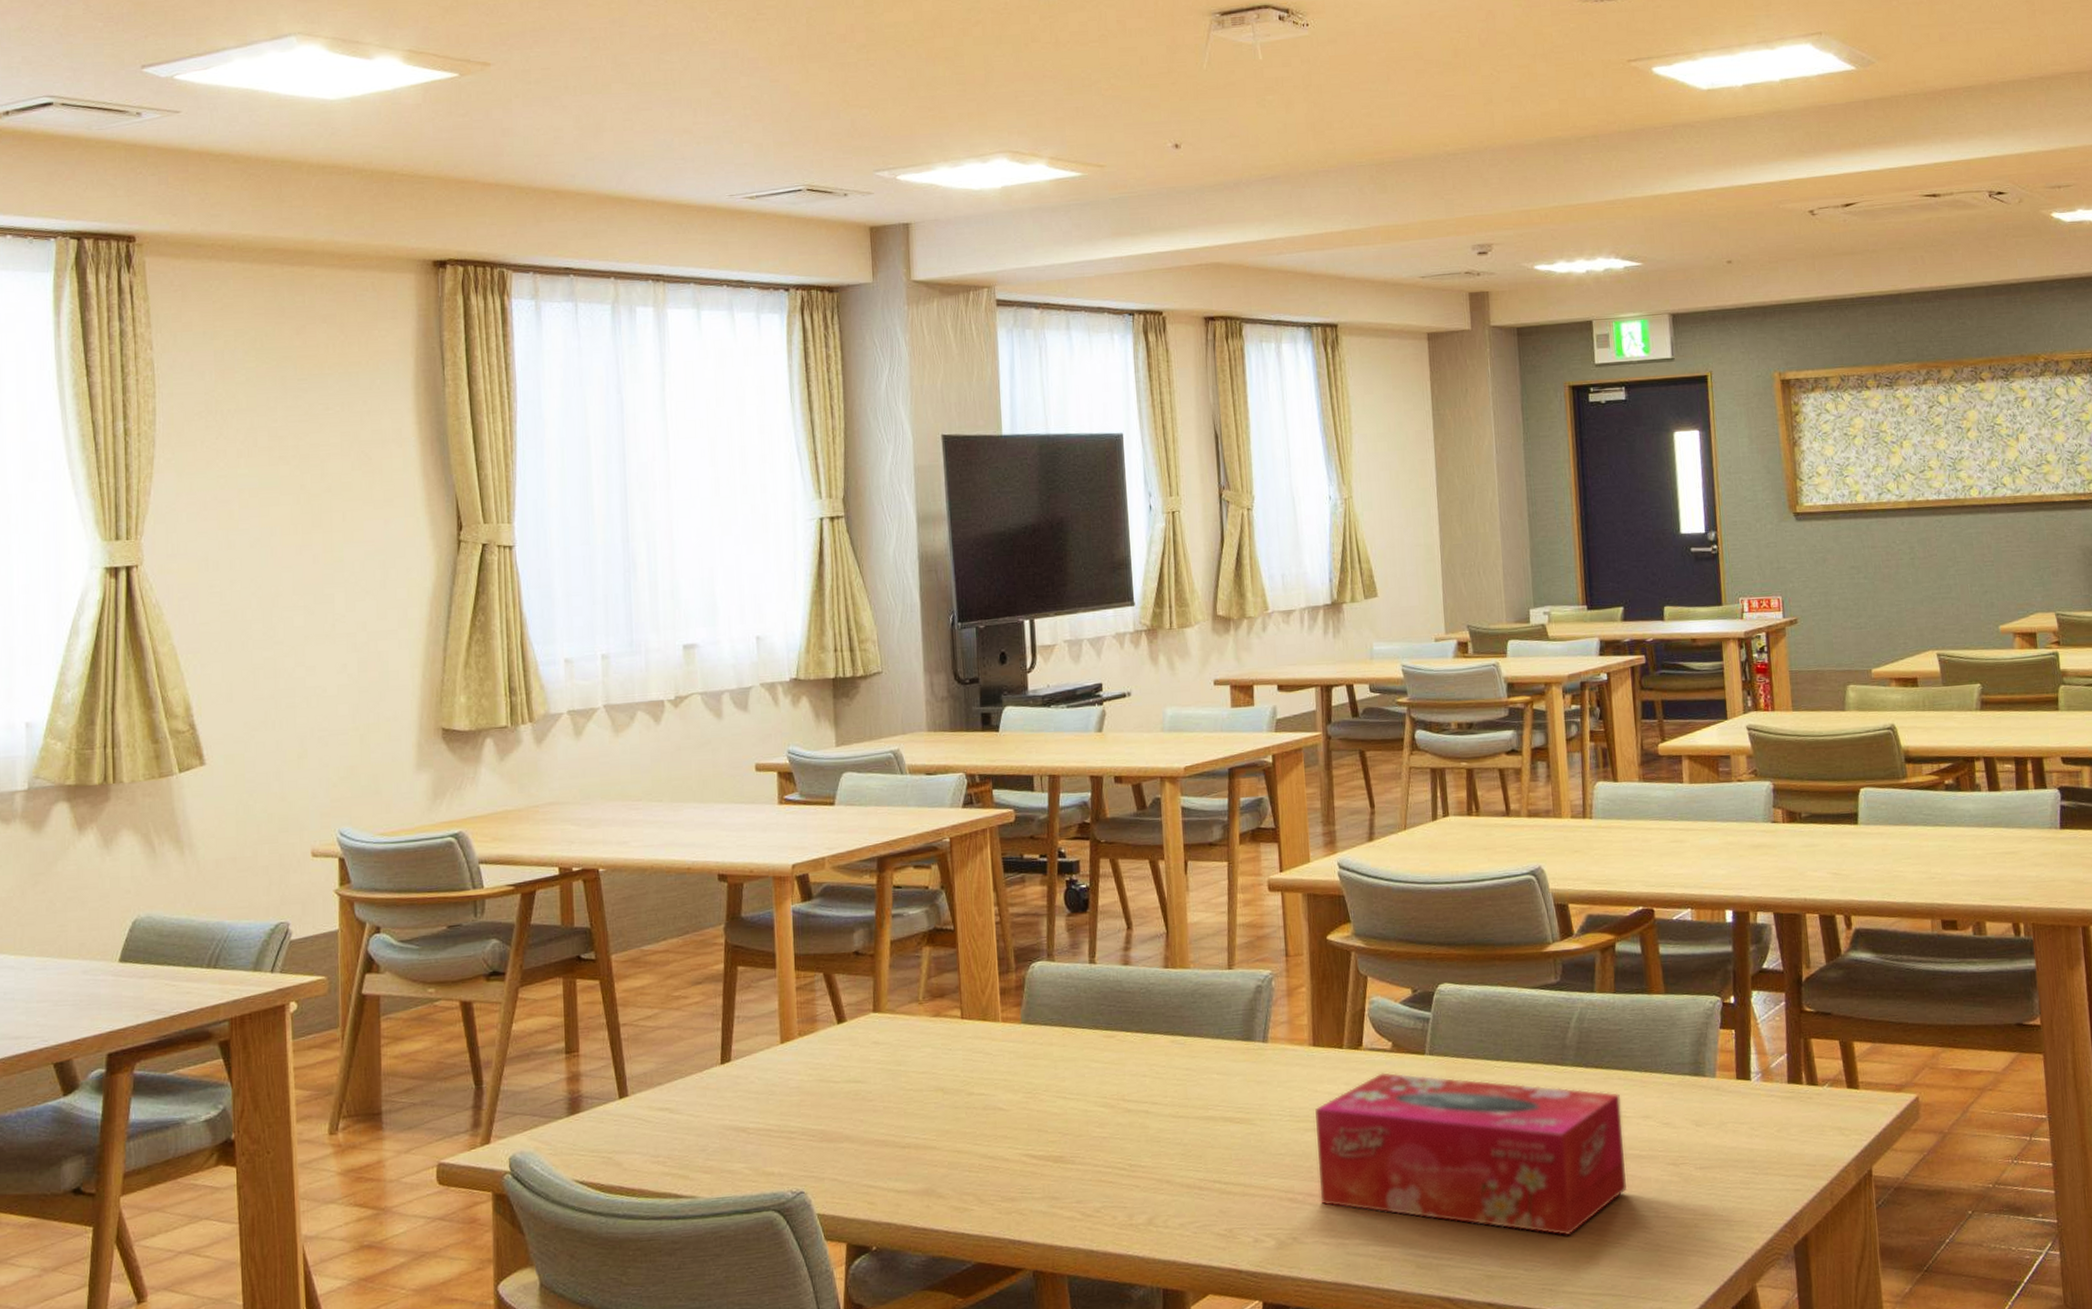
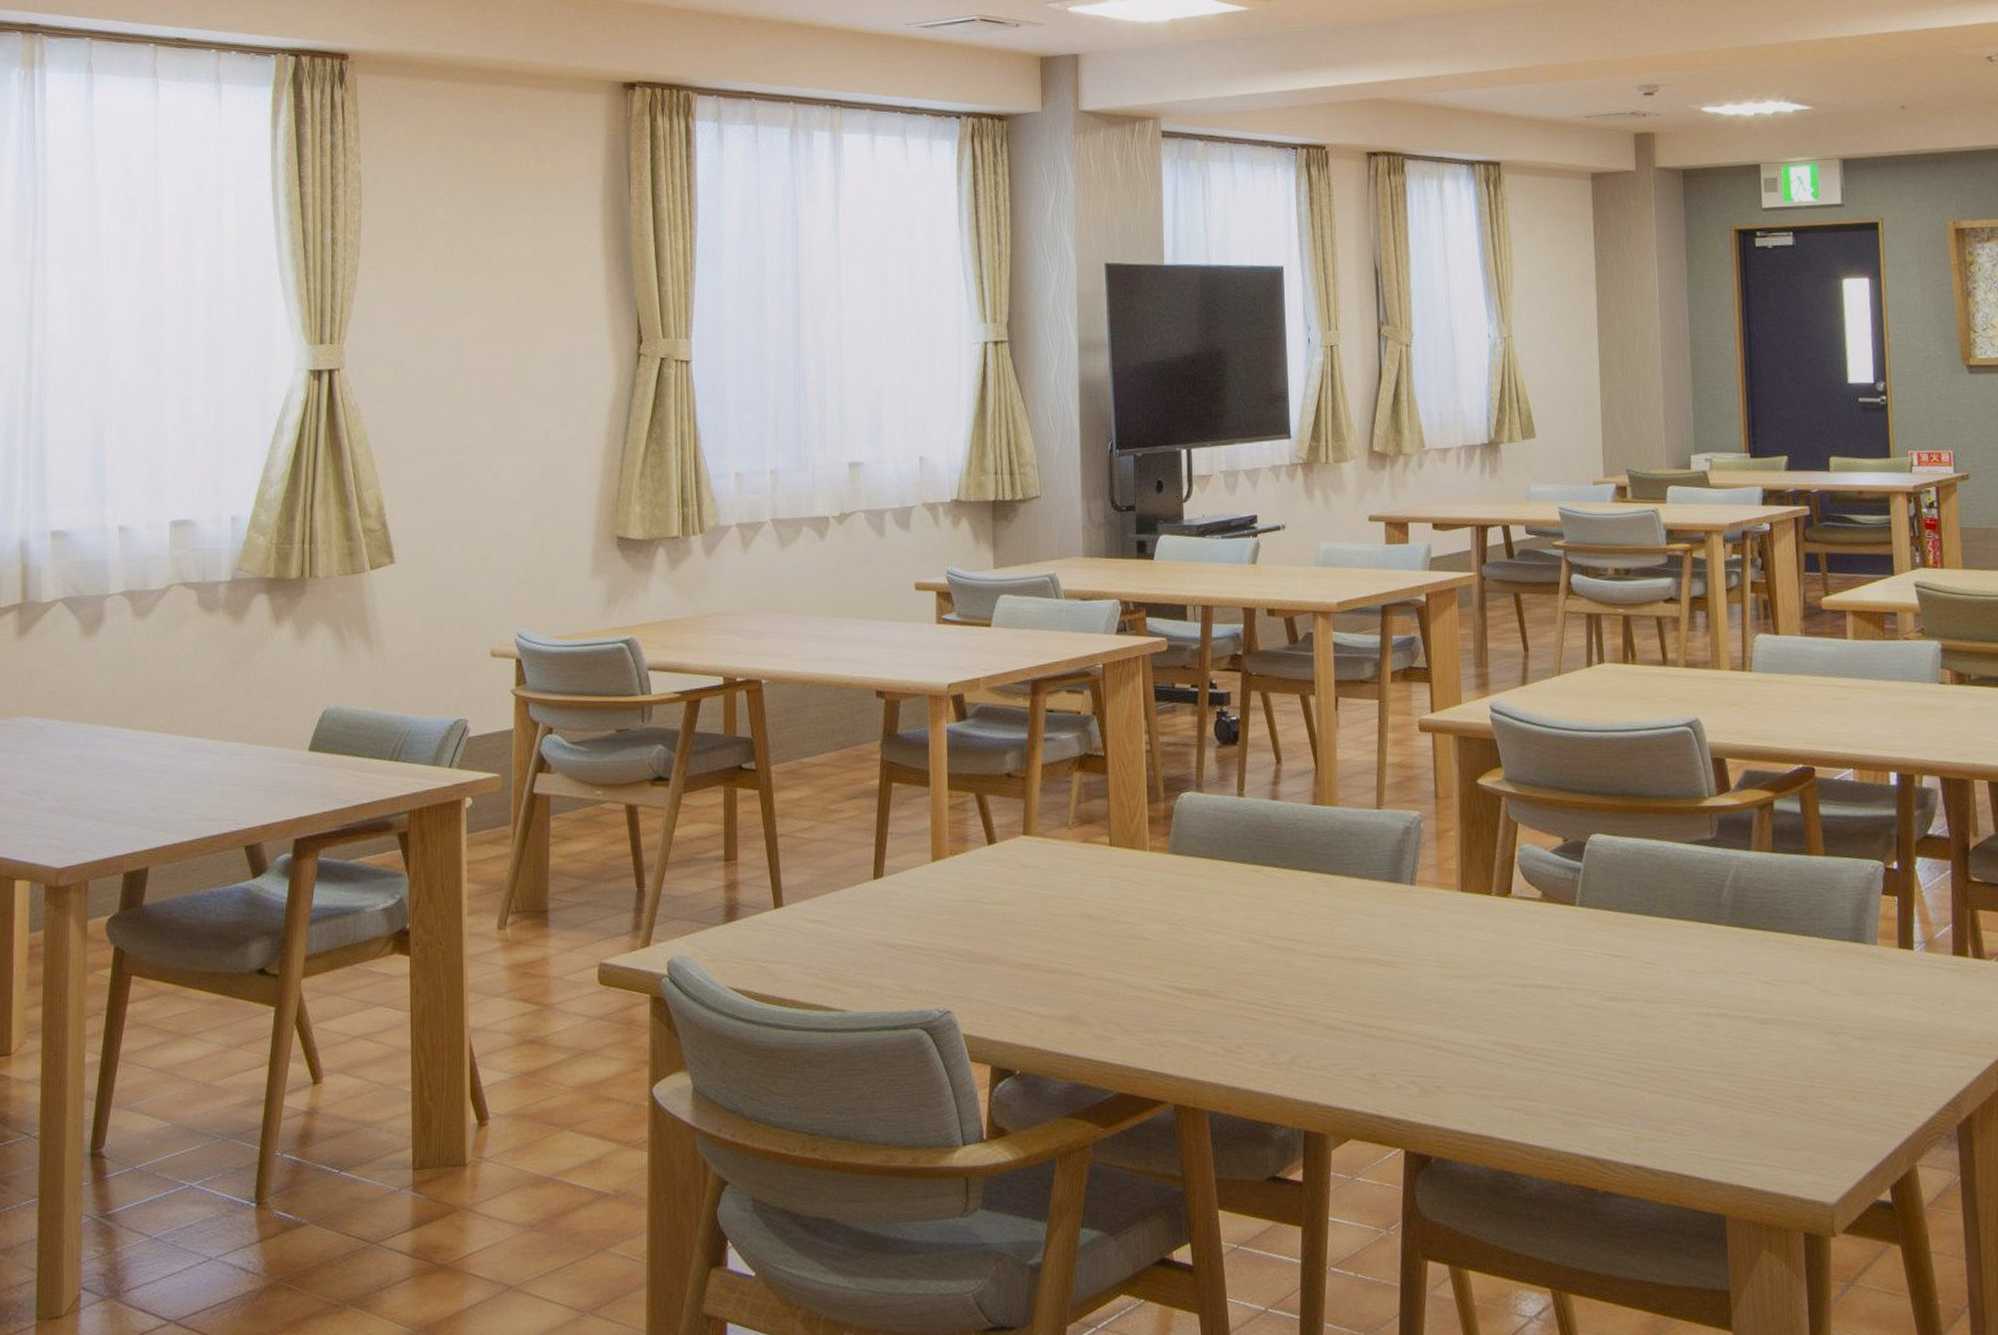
tissue box: present [1315,1073,1627,1236] -> none [1462,922,1781,1101]

